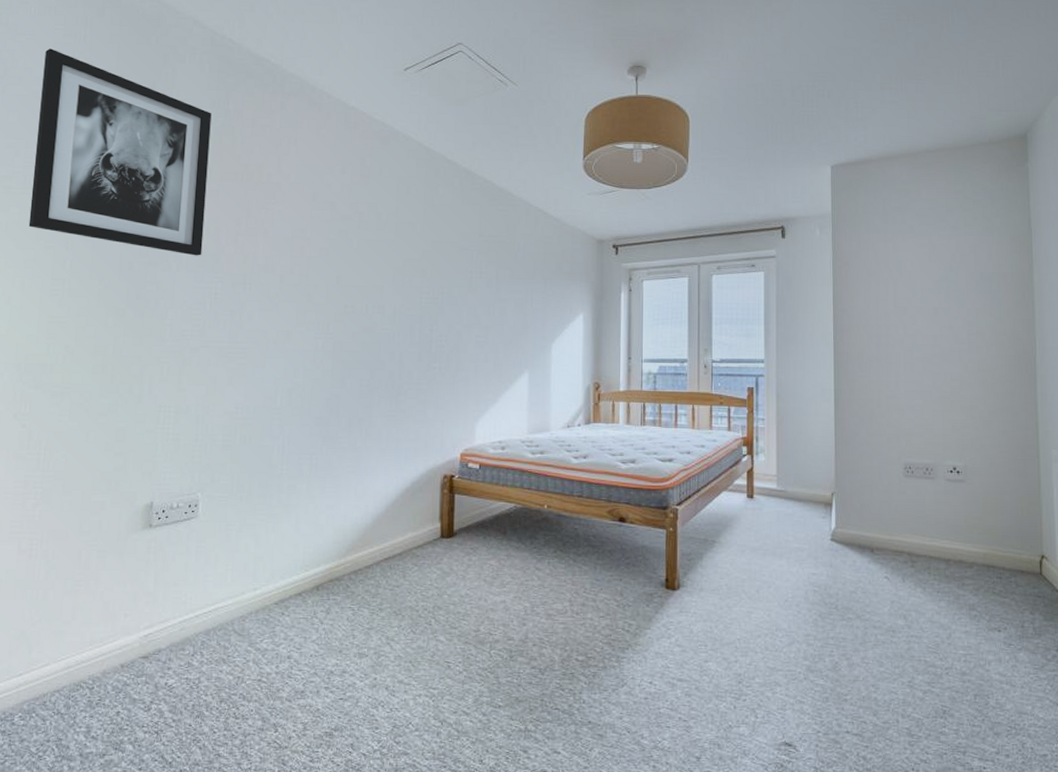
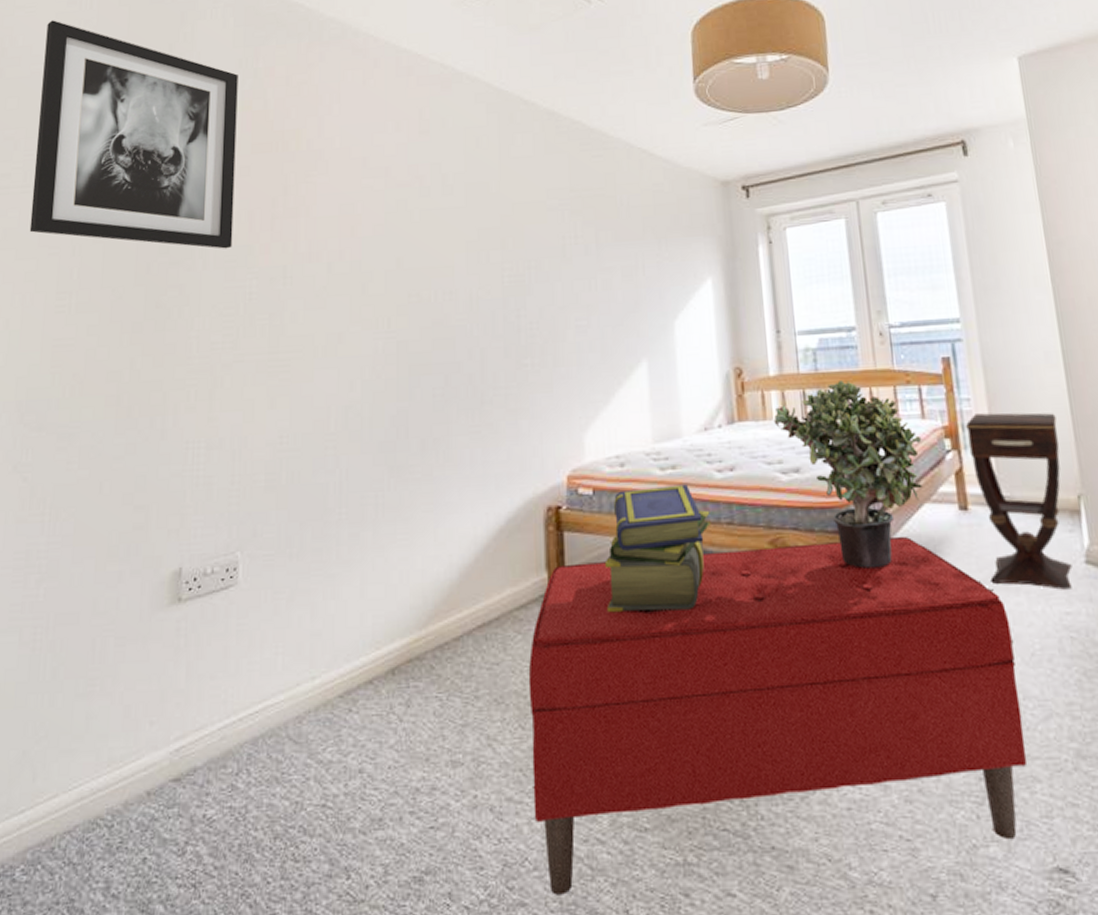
bench: none [418,513,773,748] -> present [528,536,1028,895]
stack of books: none [483,465,566,556] -> present [604,484,711,613]
potted plant: none [619,398,727,535] -> present [773,380,923,569]
side table: none [758,430,824,558] -> present [965,412,1072,590]

